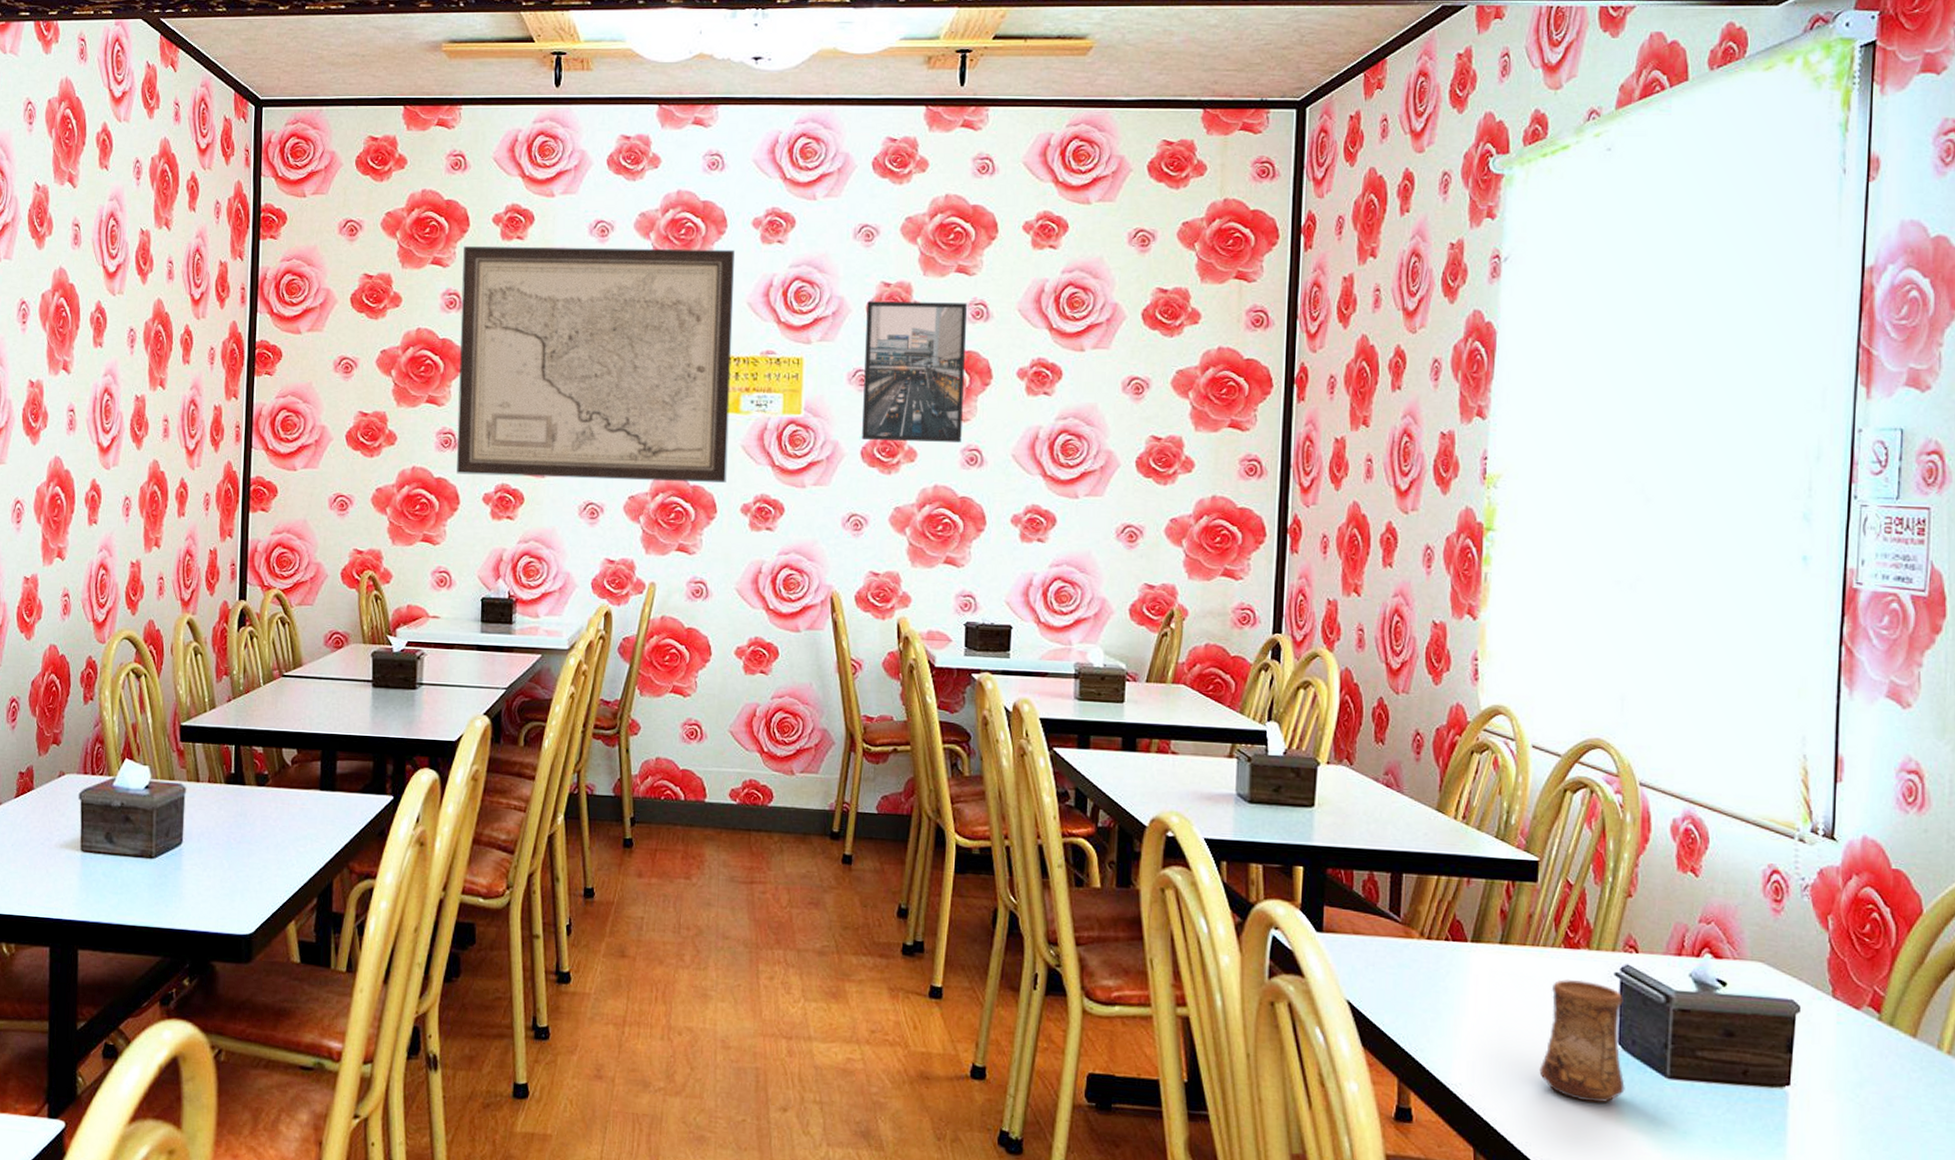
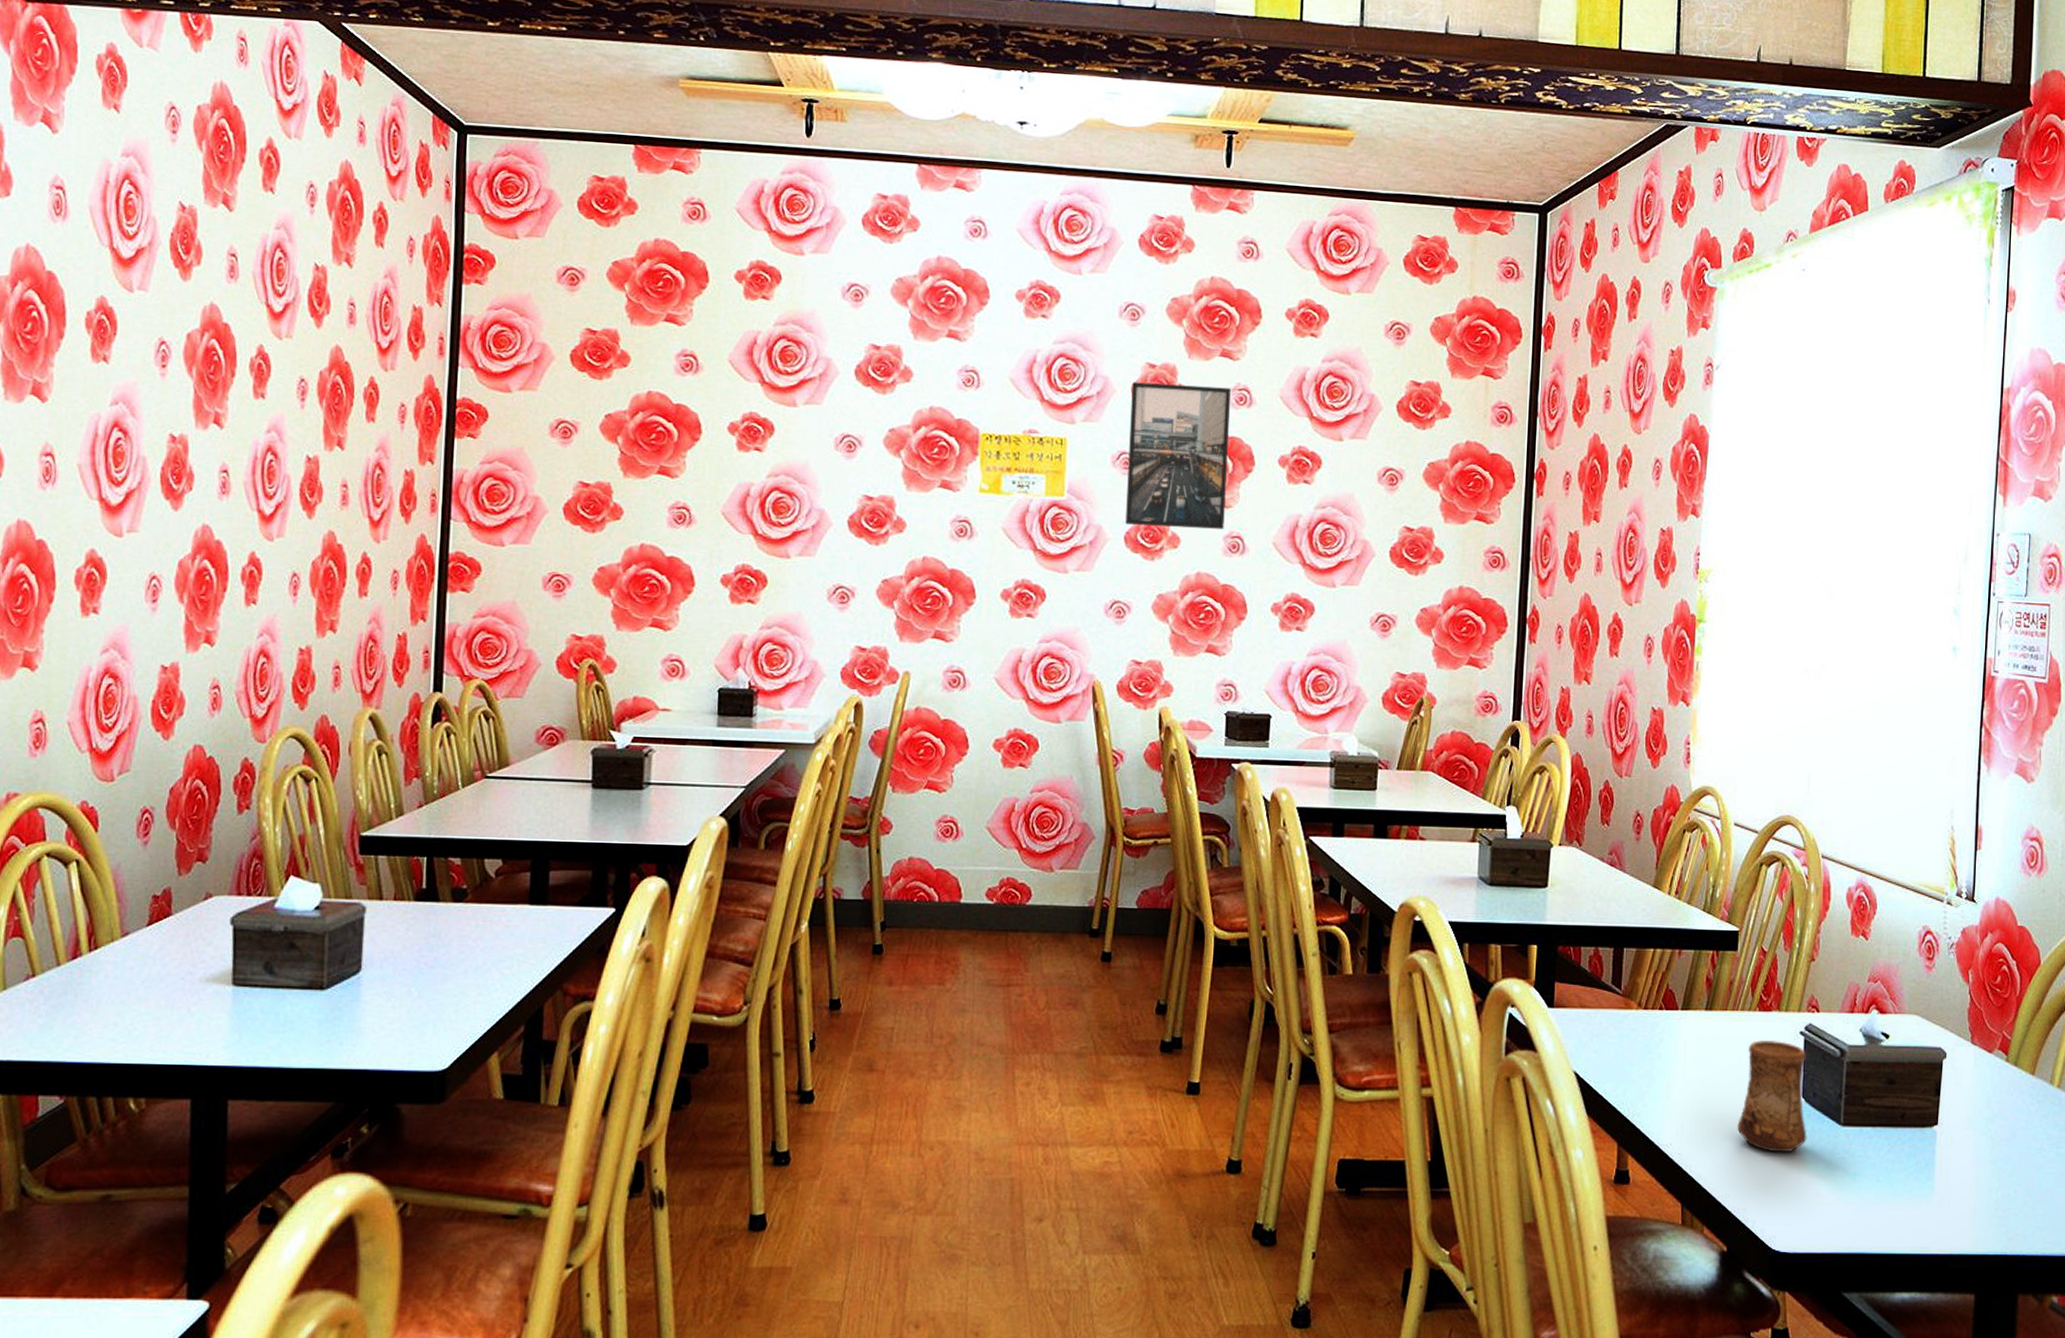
wall art: present [456,246,735,483] -> none [691,304,997,567]

